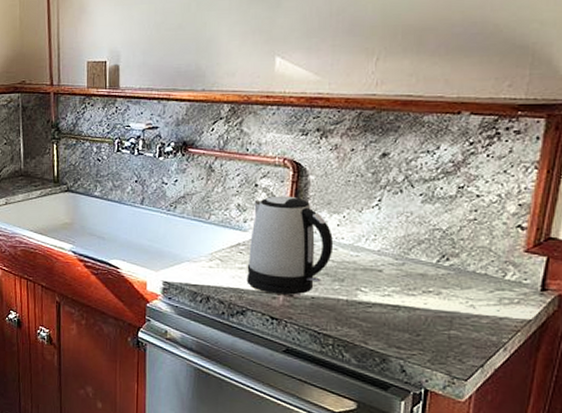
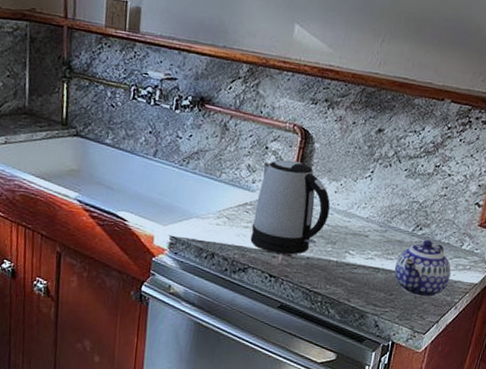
teapot: none [419,272,493,338] -> present [394,240,451,298]

